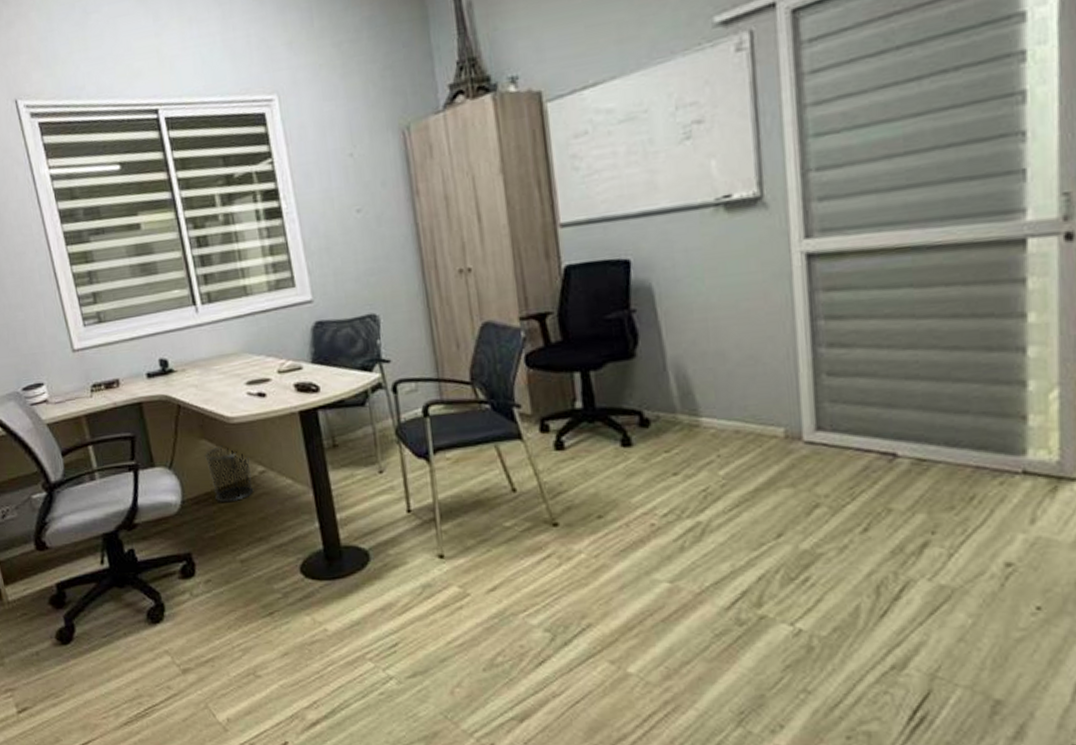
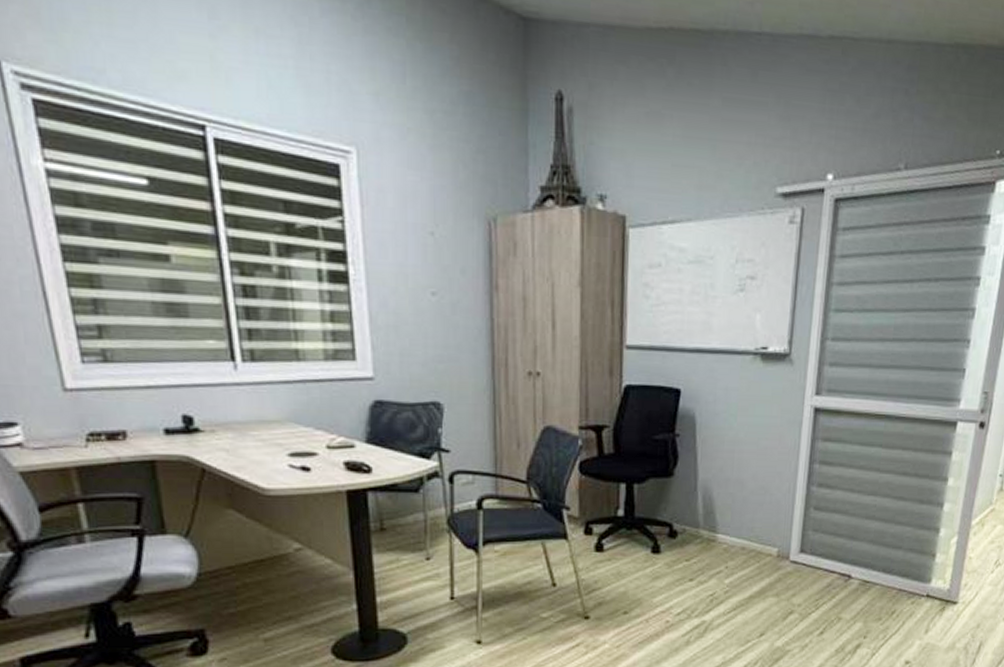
waste bin: present [204,446,254,503] -> none [230,518,287,579]

